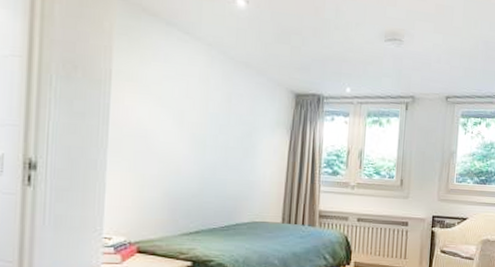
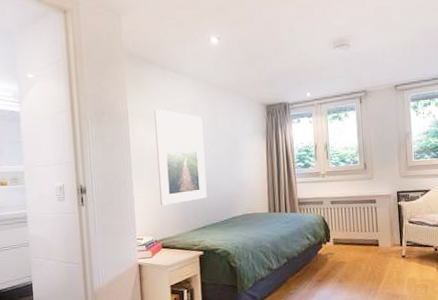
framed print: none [141,74,212,199] -> present [154,109,207,205]

